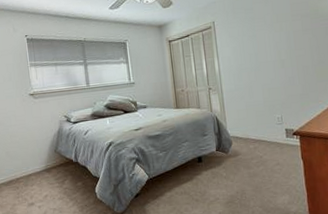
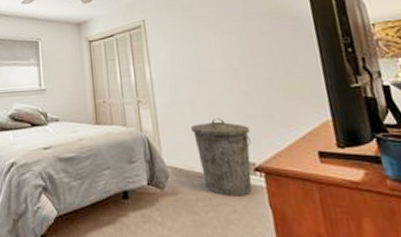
trash can: none [249,98,292,154] -> present [191,118,252,197]

